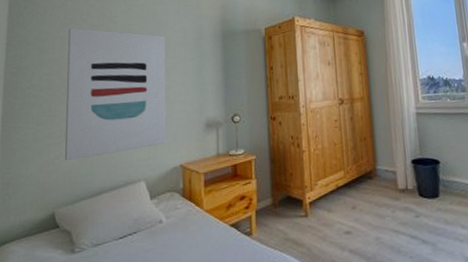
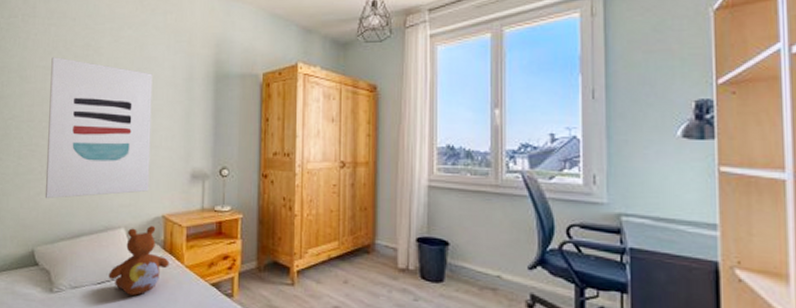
teddy bear: none [130,176,189,246] -> present [108,226,169,296]

